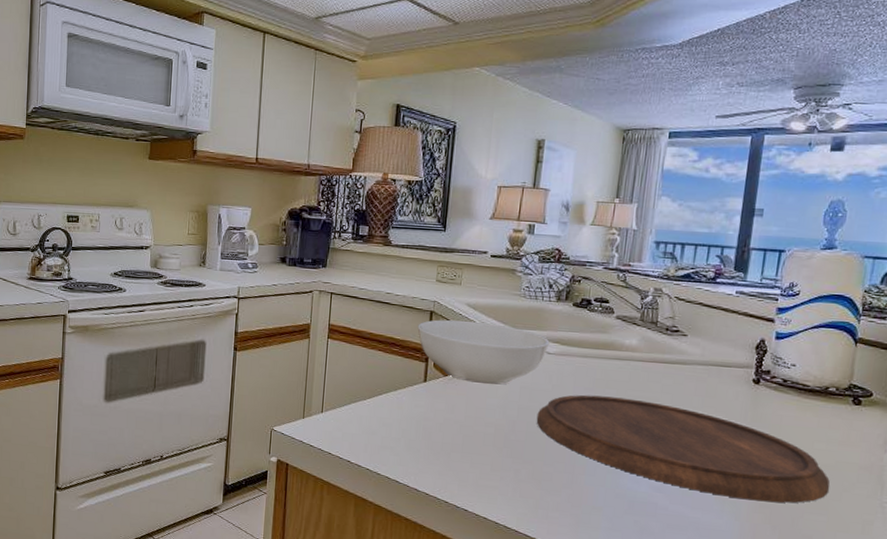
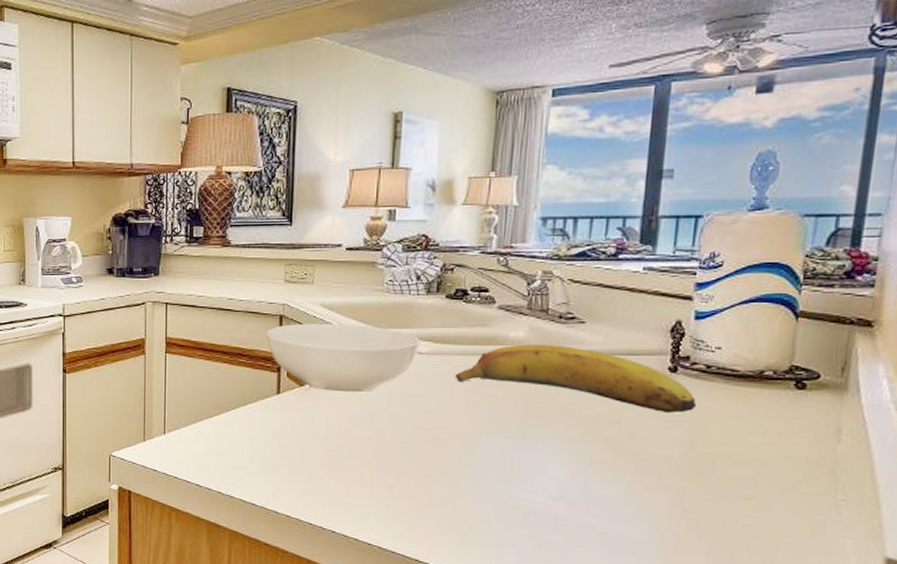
cutting board: present [536,394,830,503] -> none [409,397,770,507]
fruit: none [577,351,775,420] -> present [455,344,697,414]

